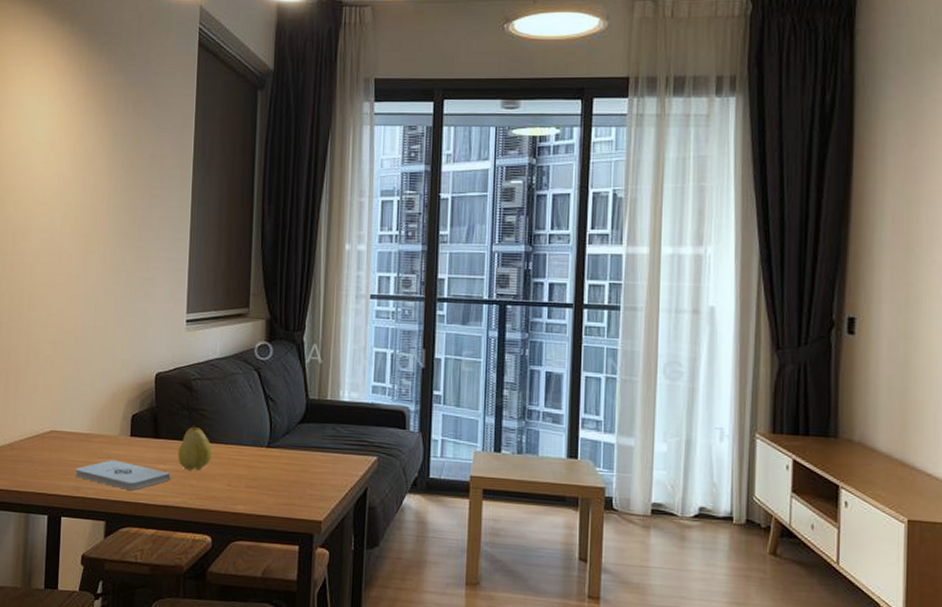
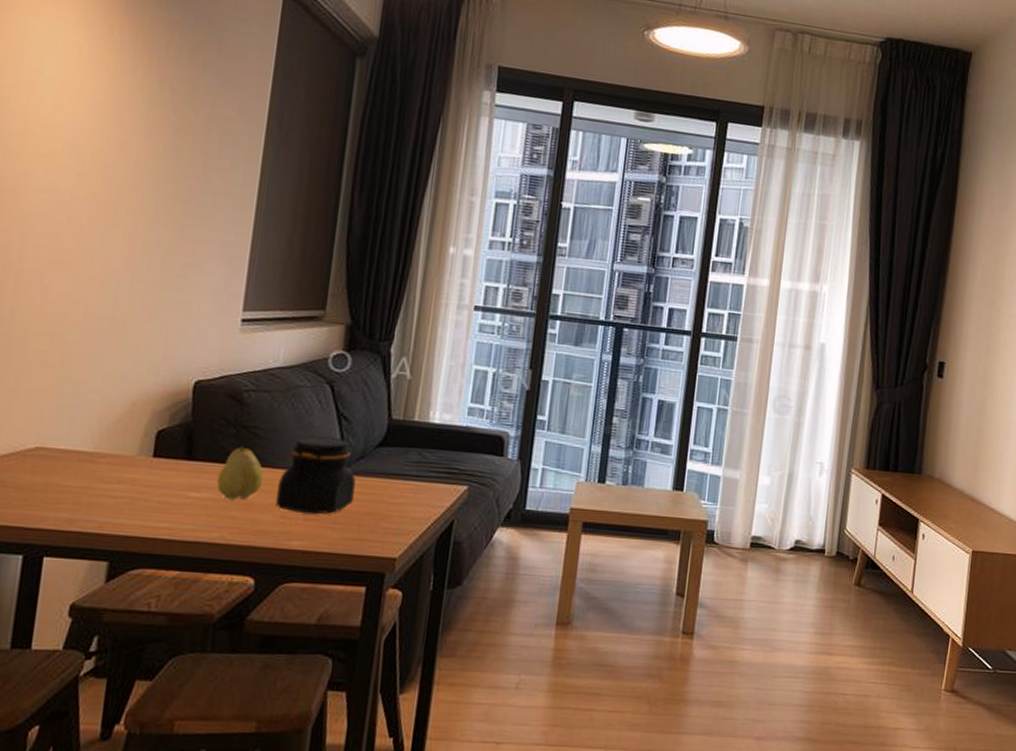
notepad: present [75,460,171,490] -> none [68,485,206,523]
jar: none [223,415,284,483] -> present [276,436,356,515]

